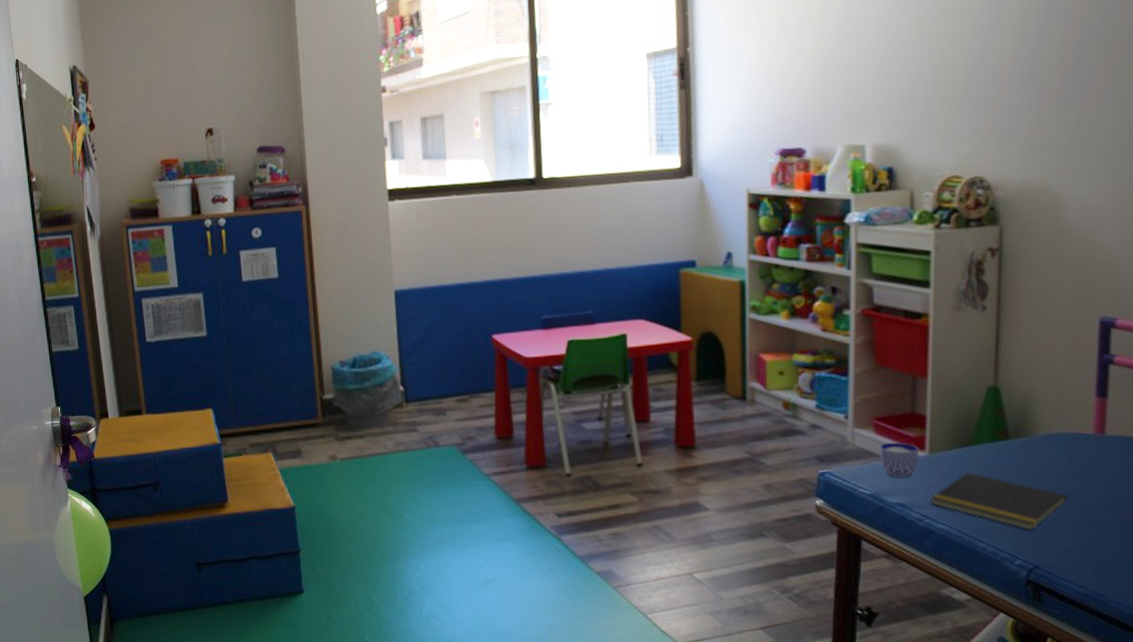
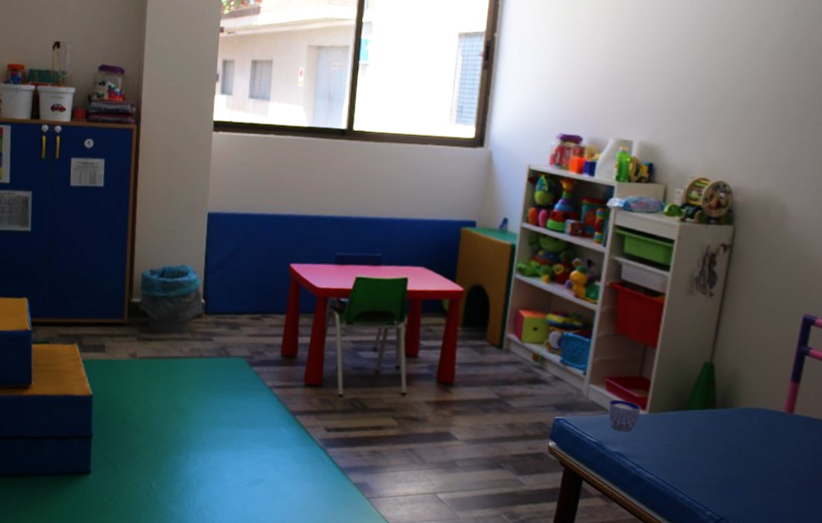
notepad: present [931,472,1068,530] -> none [644,432,756,487]

